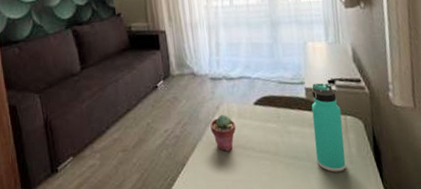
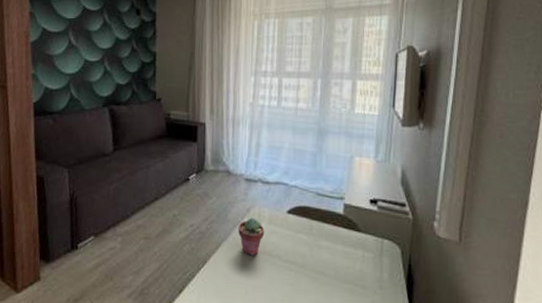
thermos bottle: present [311,82,346,172] -> none [344,200,379,295]

